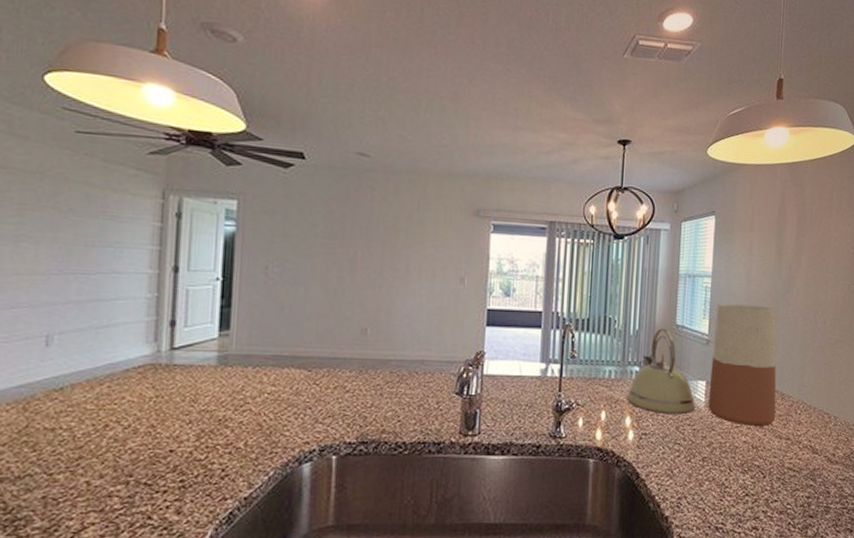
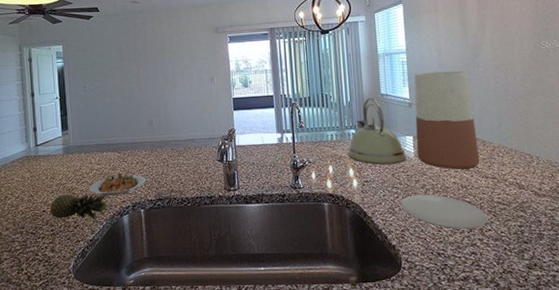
fruit: none [181,427,283,469] -> present [49,193,110,221]
salad: none [252,400,346,434] -> present [89,172,146,197]
plate: none [681,454,775,499] -> present [400,194,487,229]

